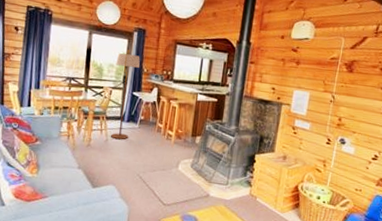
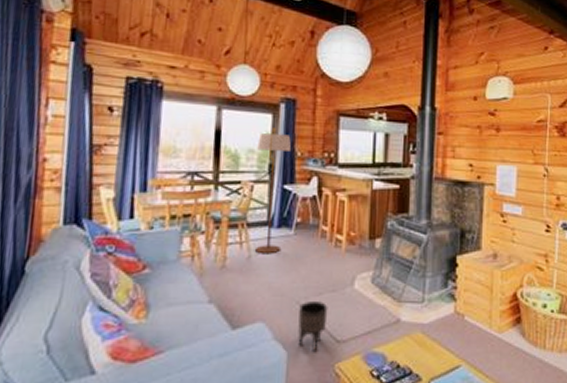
planter: none [136,175,159,210] -> present [298,302,328,353]

